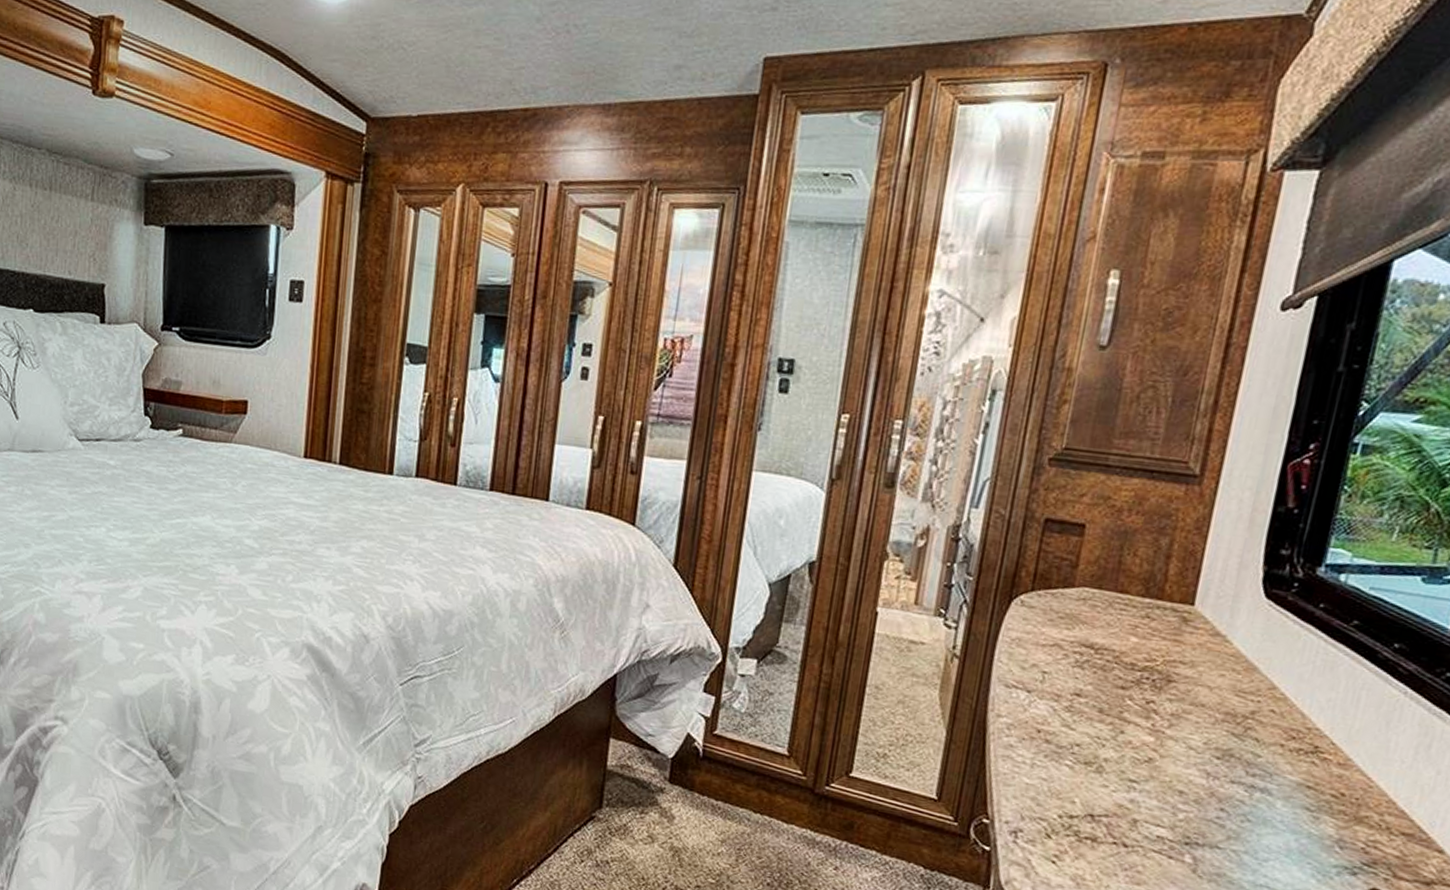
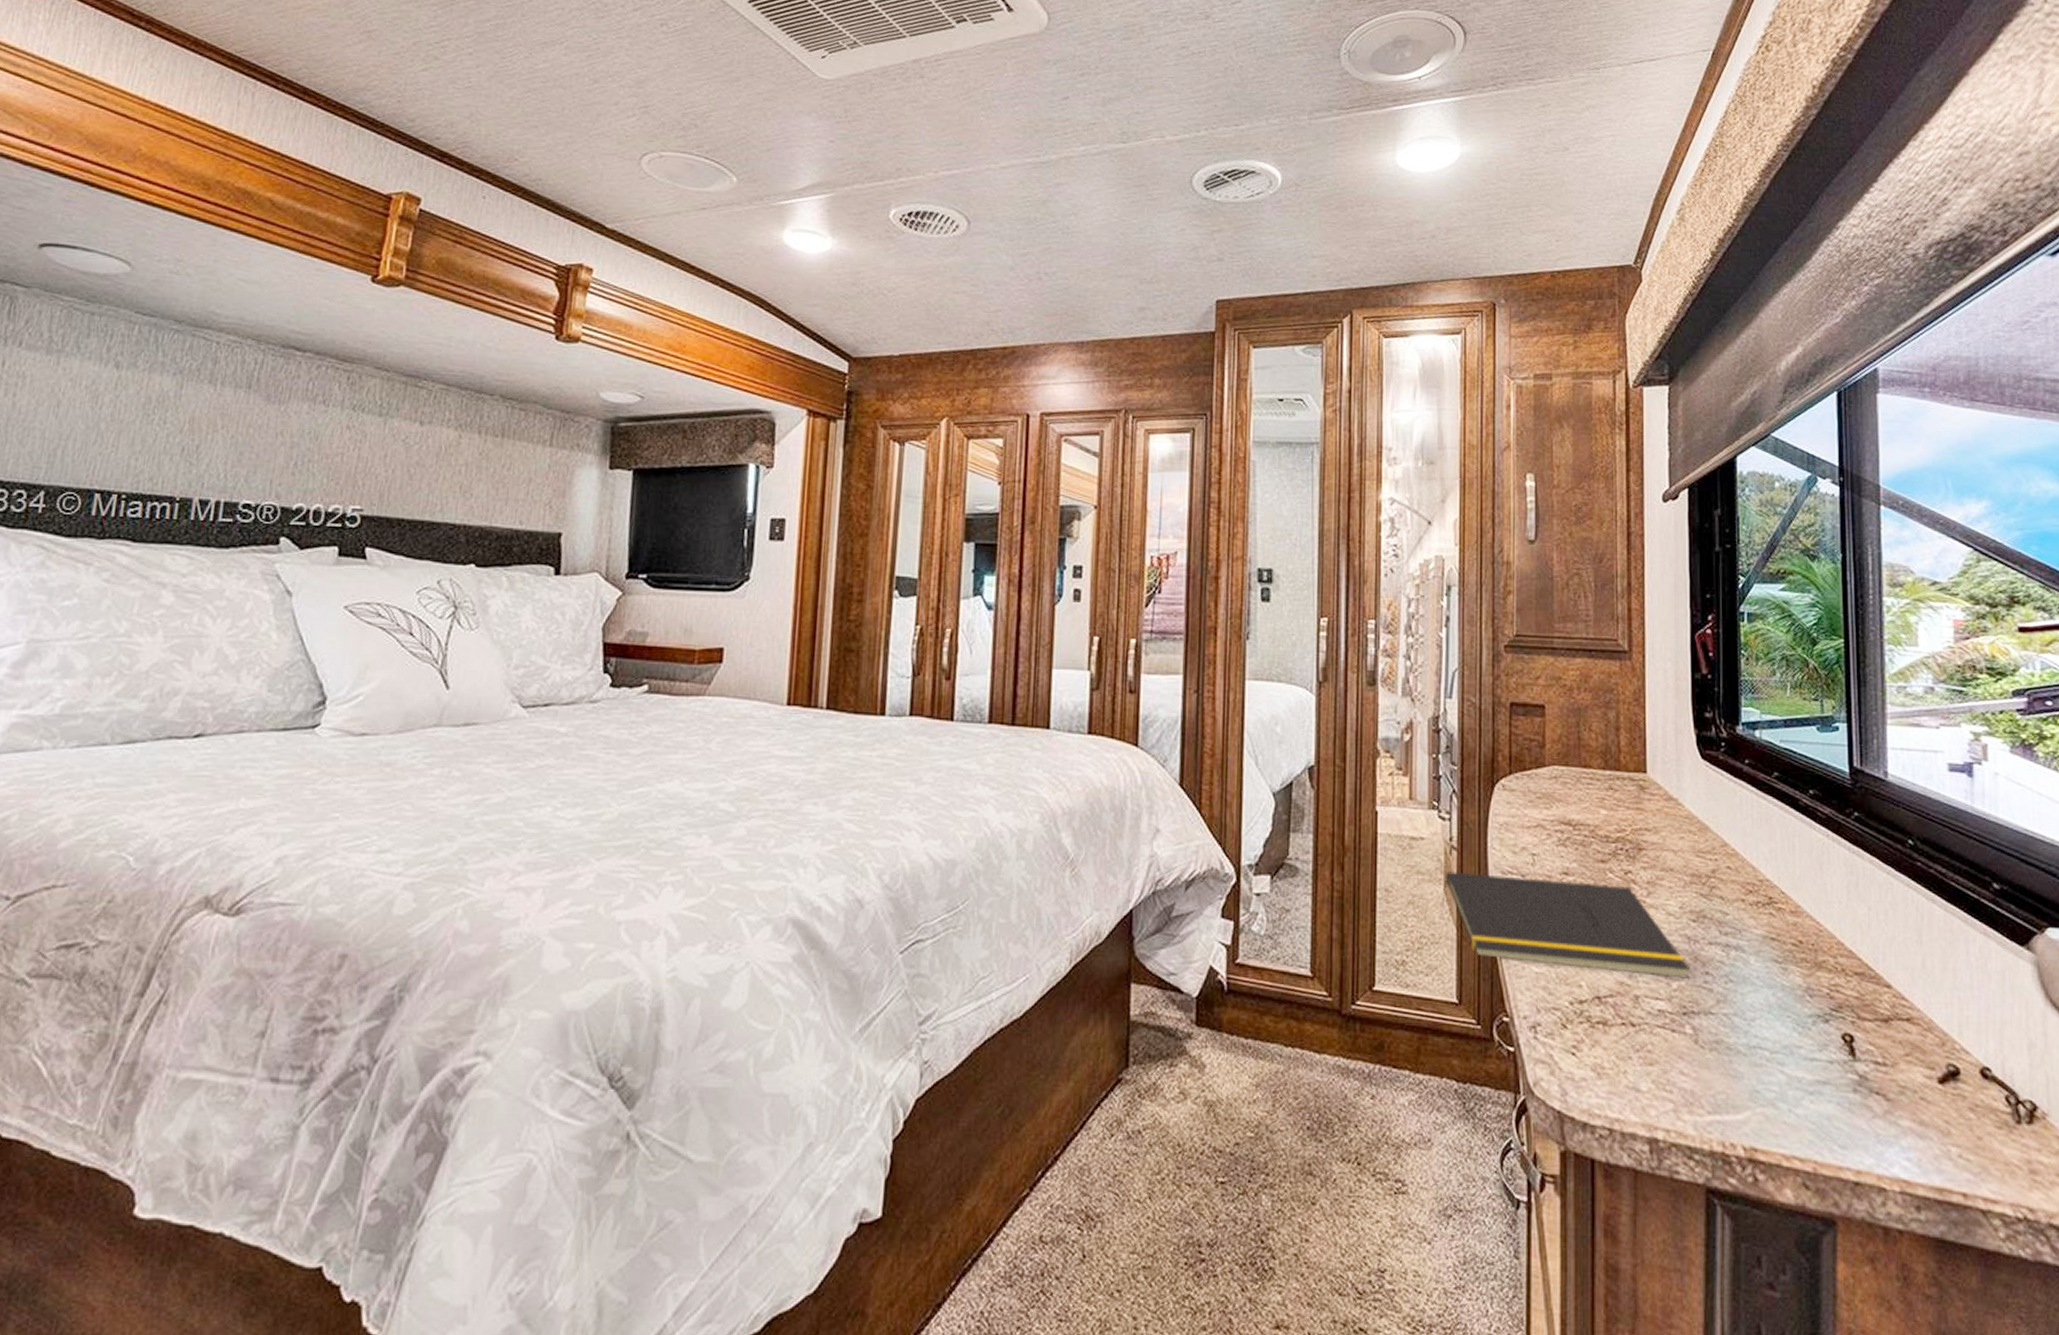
notepad: none [932,677,1203,812] -> present [1440,871,1690,978]

